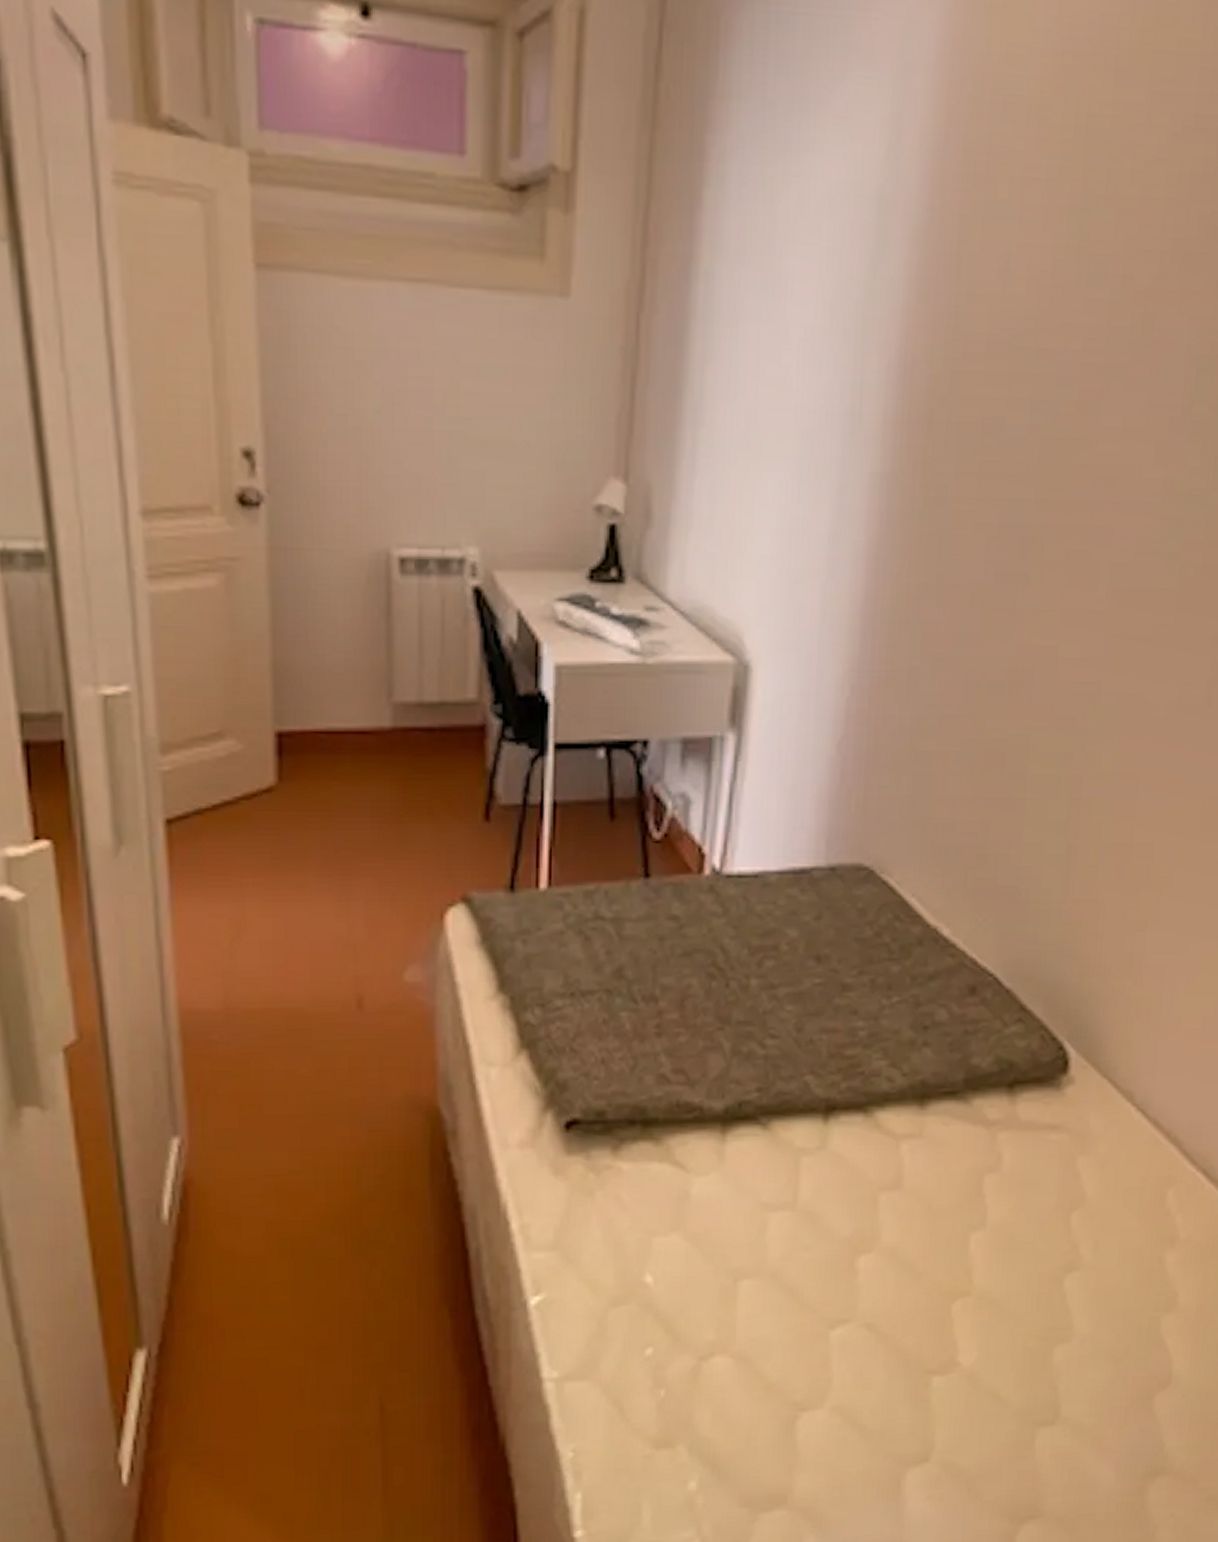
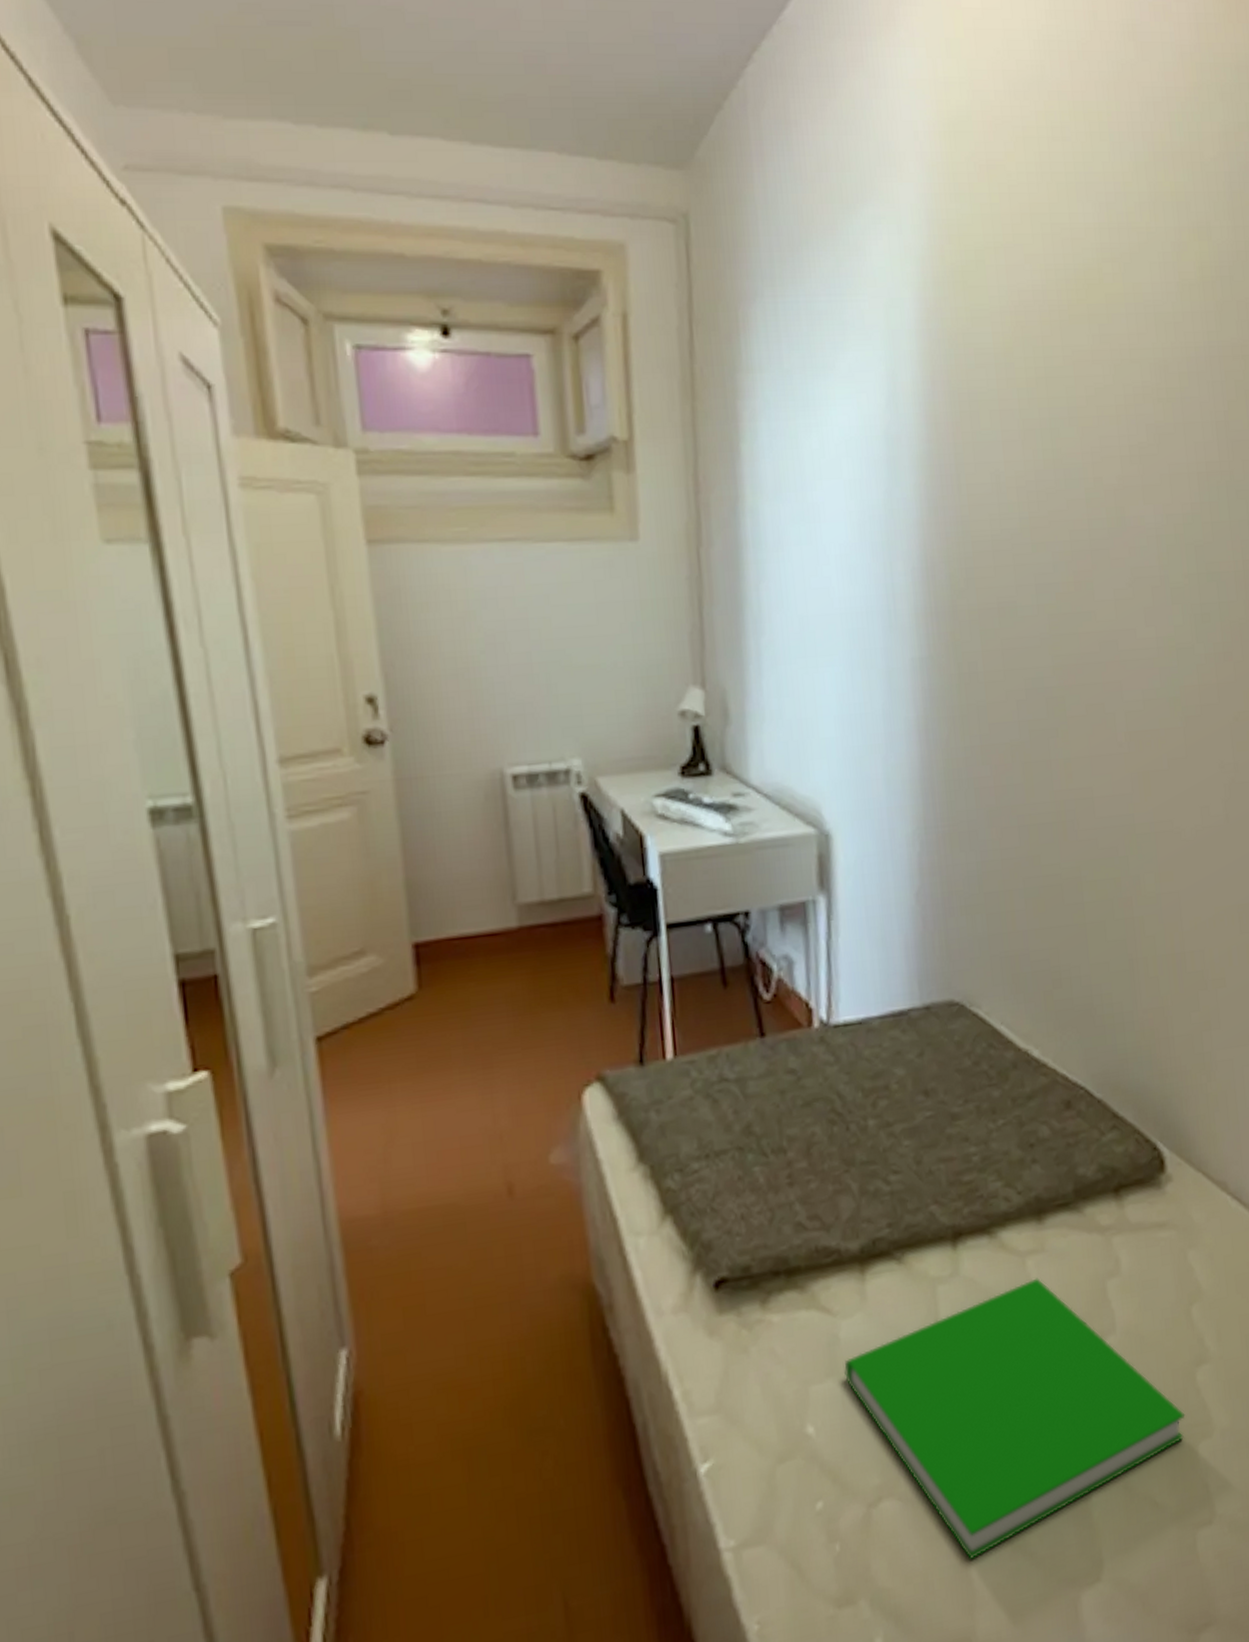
book: none [691,1163,1046,1424] -> present [844,1278,1185,1560]

